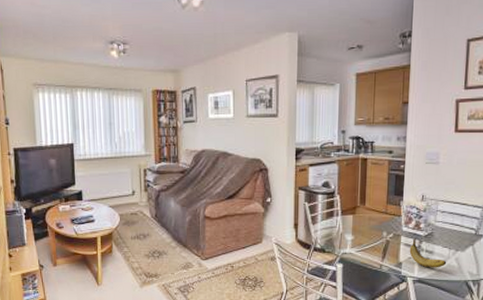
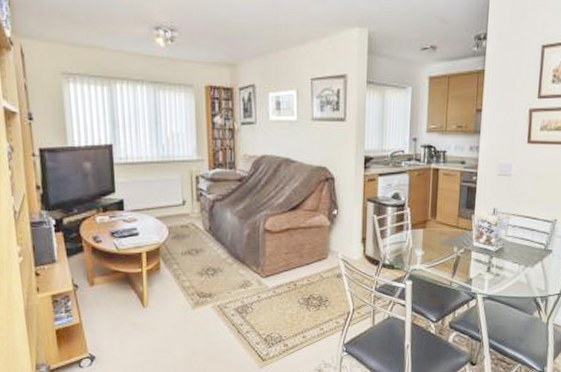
fruit: present [409,238,447,268] -> none [479,254,517,285]

